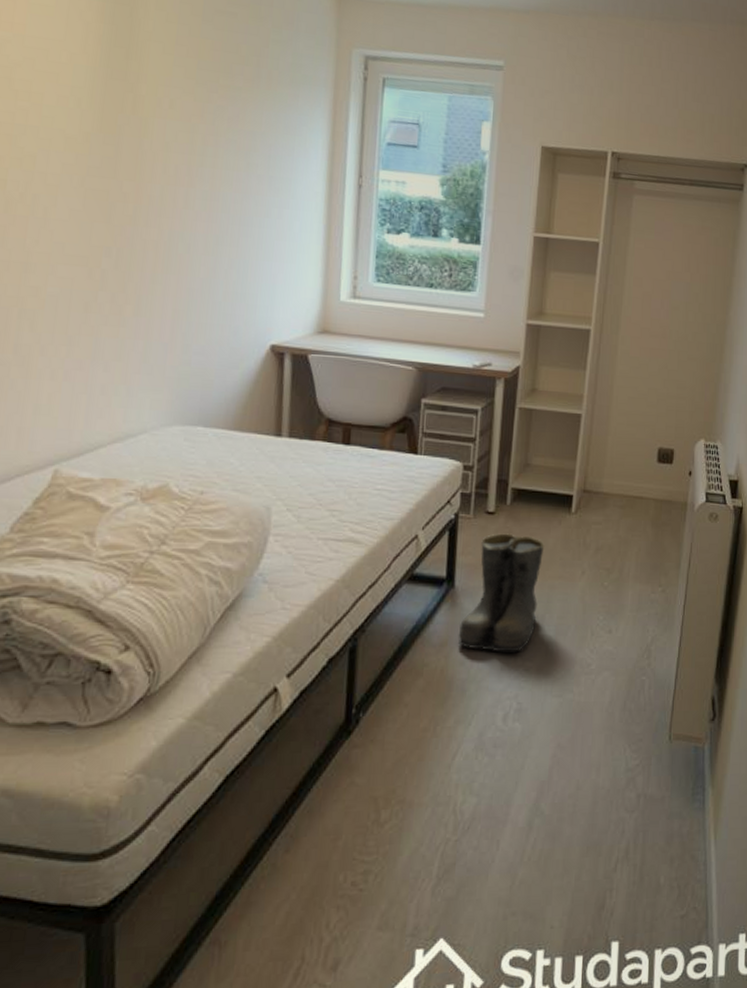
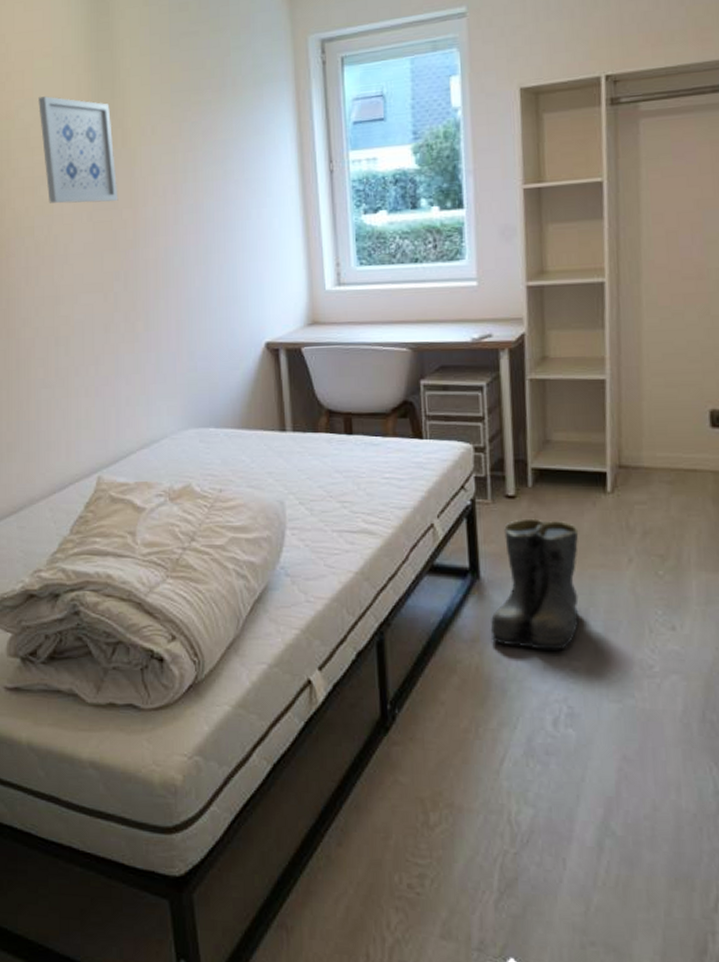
wall art: none [30,36,122,170] -> present [38,96,118,203]

